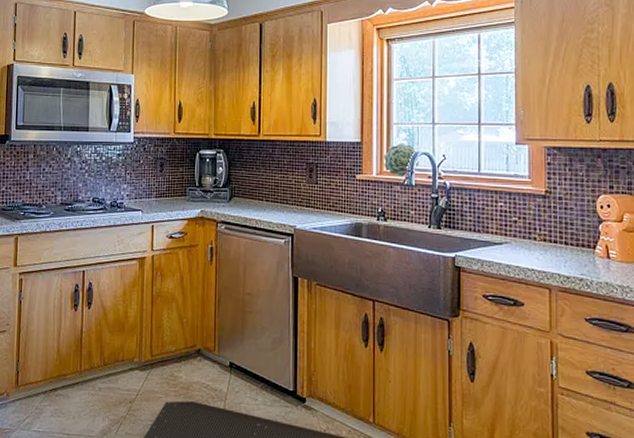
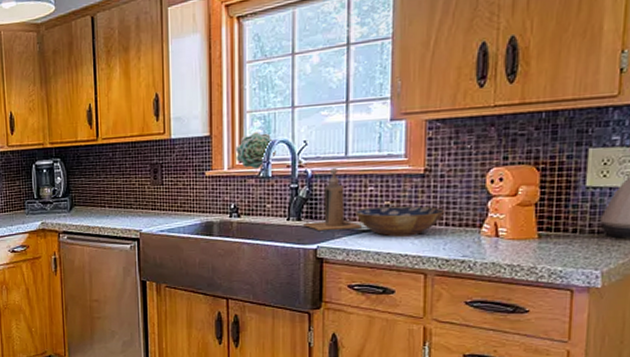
soap dispenser: none [443,183,494,241] -> present [303,168,362,232]
bowl: none [488,221,565,252] -> present [355,206,446,237]

